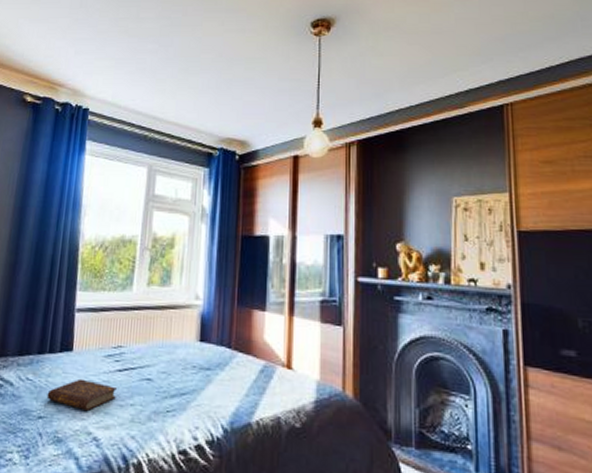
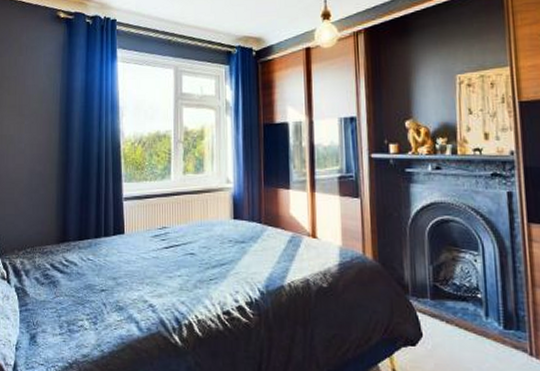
book: present [46,378,118,411] -> none [106,256,166,283]

